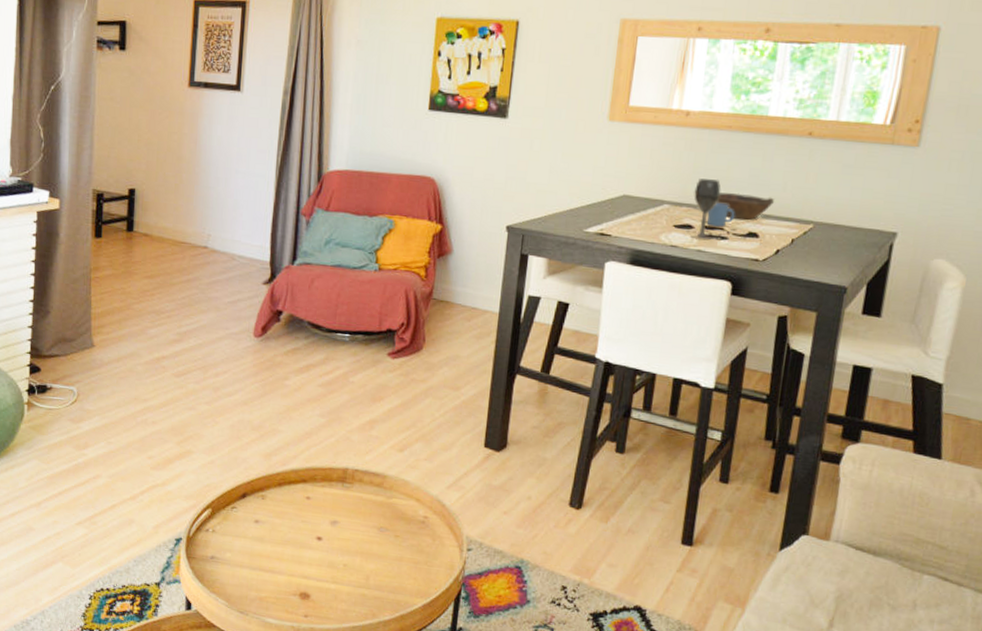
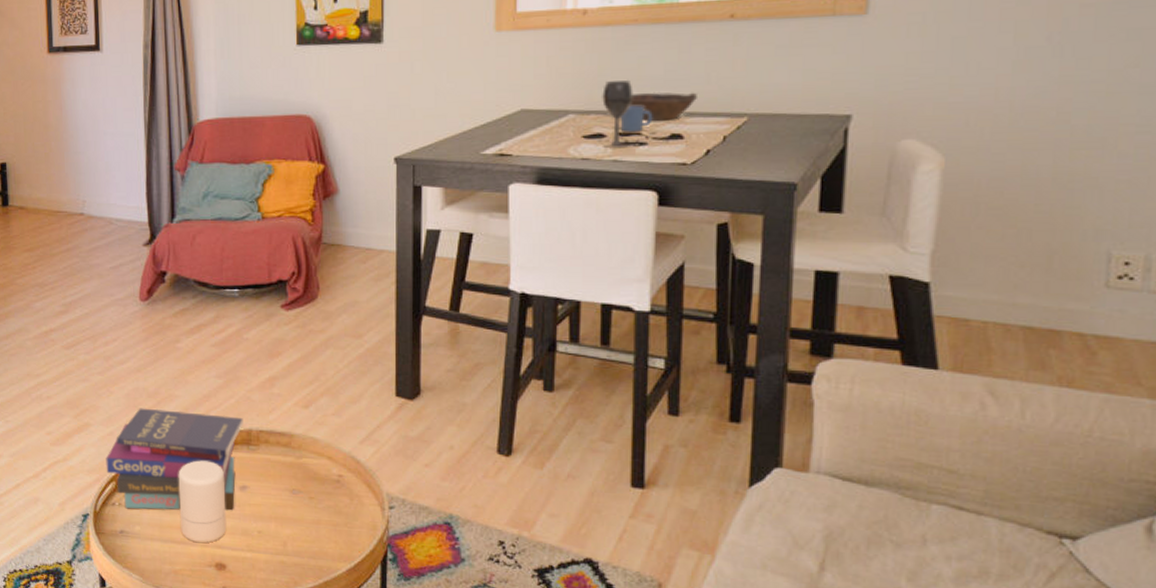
books: none [203,439,341,543] -> present [106,408,243,510]
candle: none [270,493,317,573] -> present [178,460,227,544]

